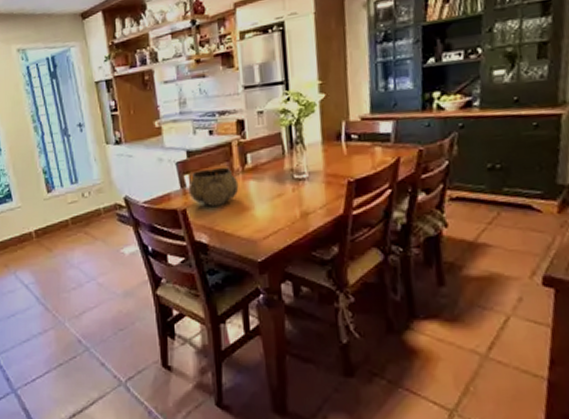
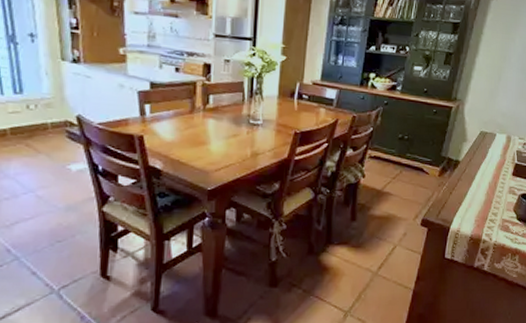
decorative bowl: present [188,167,239,206] -> none [148,102,199,137]

